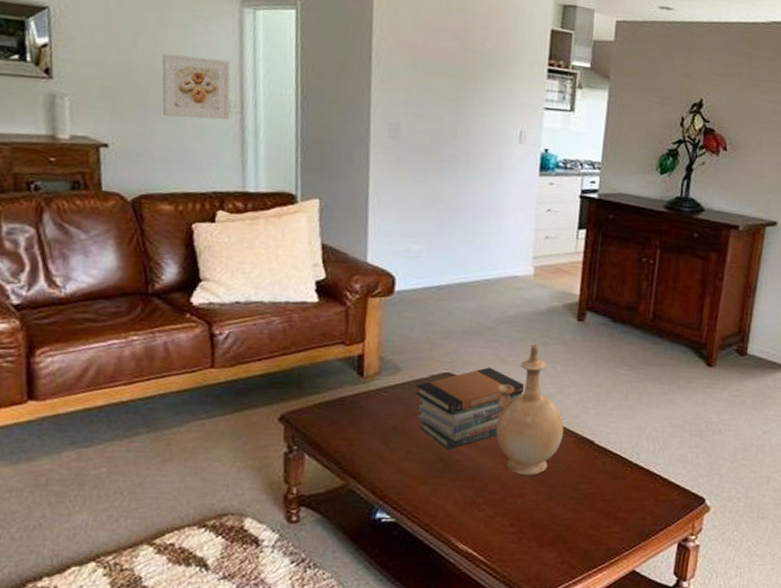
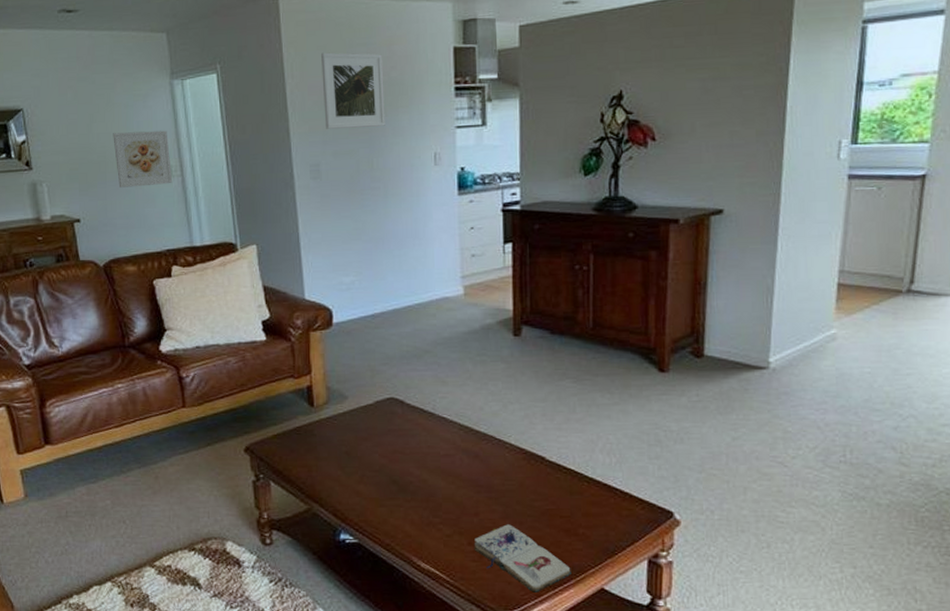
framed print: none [411,10,479,96] -> present [321,52,385,129]
book stack: present [415,367,525,451] -> none [363,389,468,473]
vase: present [496,343,564,476] -> none [440,362,512,495]
paperback book: none [515,506,607,574] -> present [474,524,571,592]

